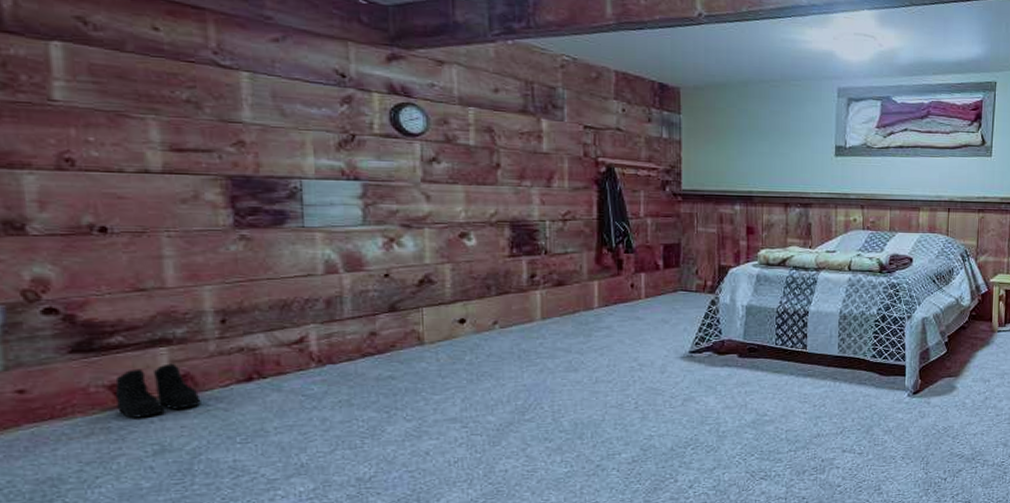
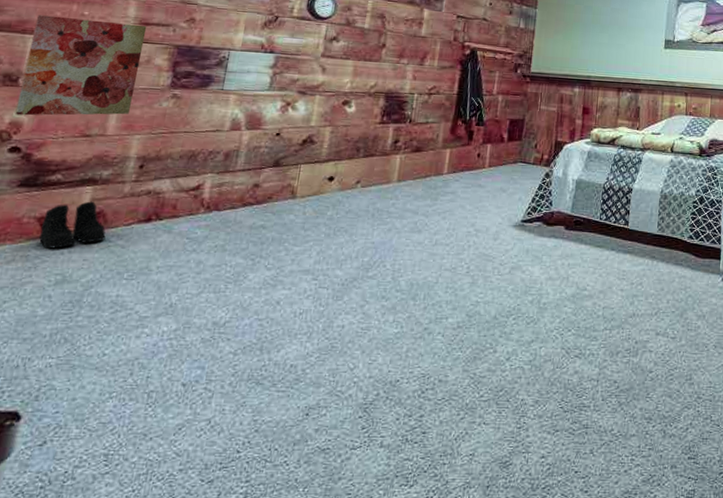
wall art: none [22,143,189,270] -> present [14,15,147,116]

